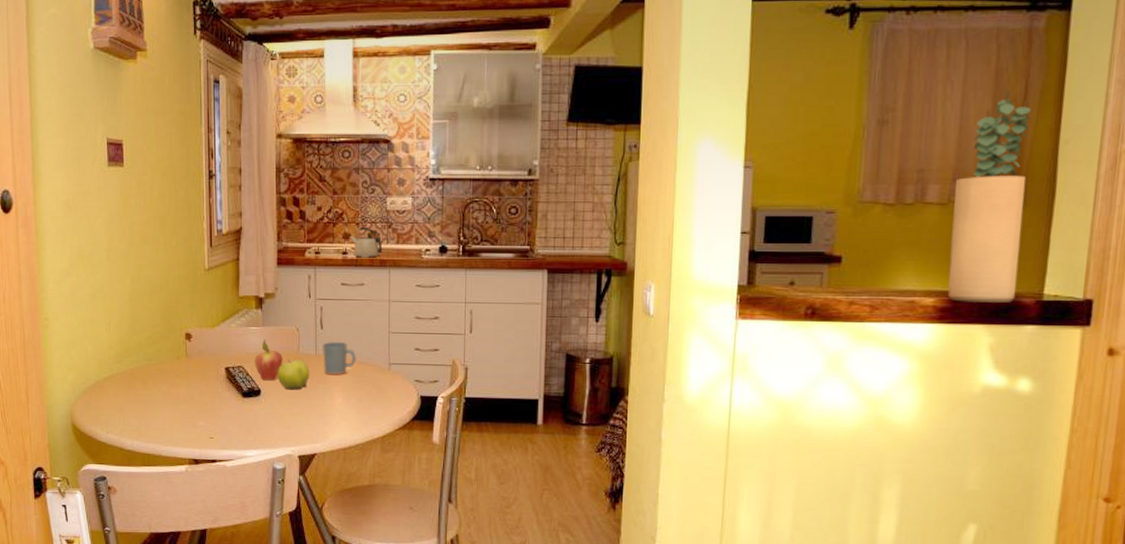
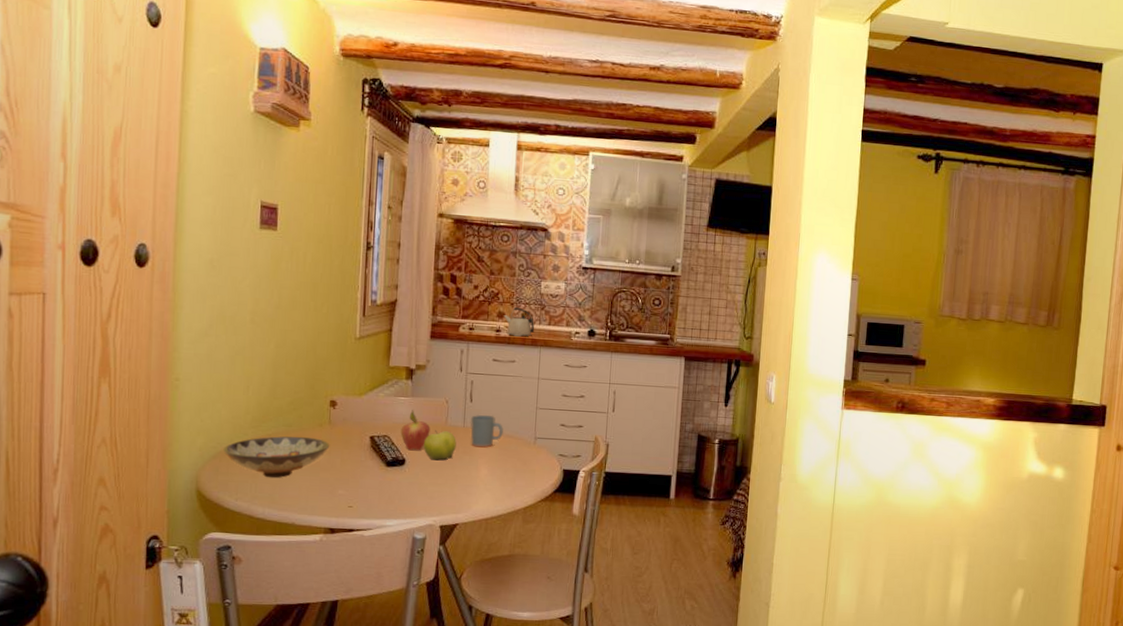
bowl: none [92,370,188,411] -> present [223,436,330,478]
vase: present [947,88,1031,303] -> none [1004,233,1065,405]

